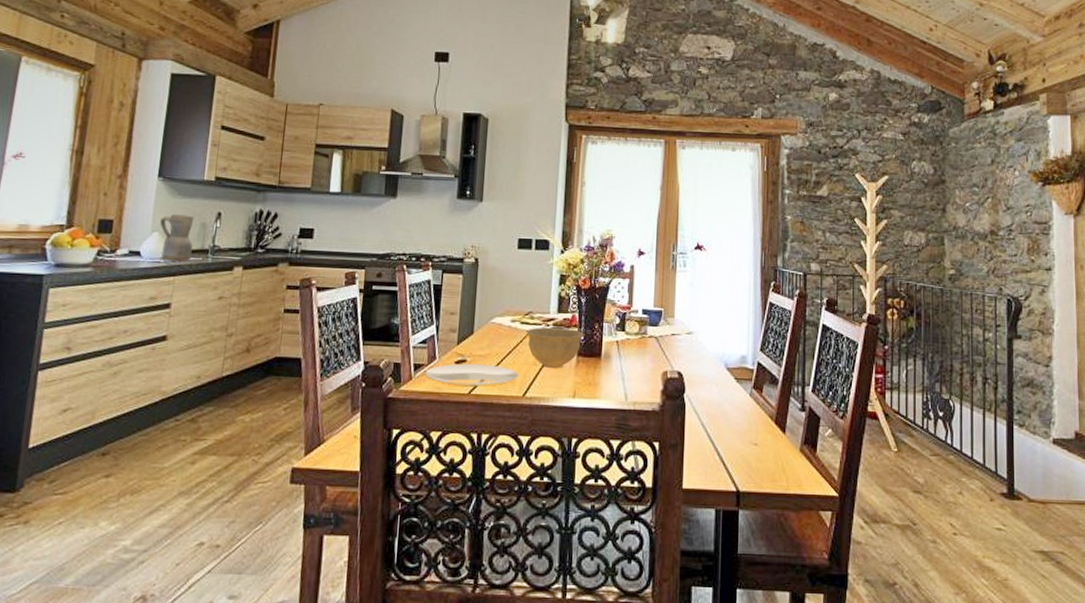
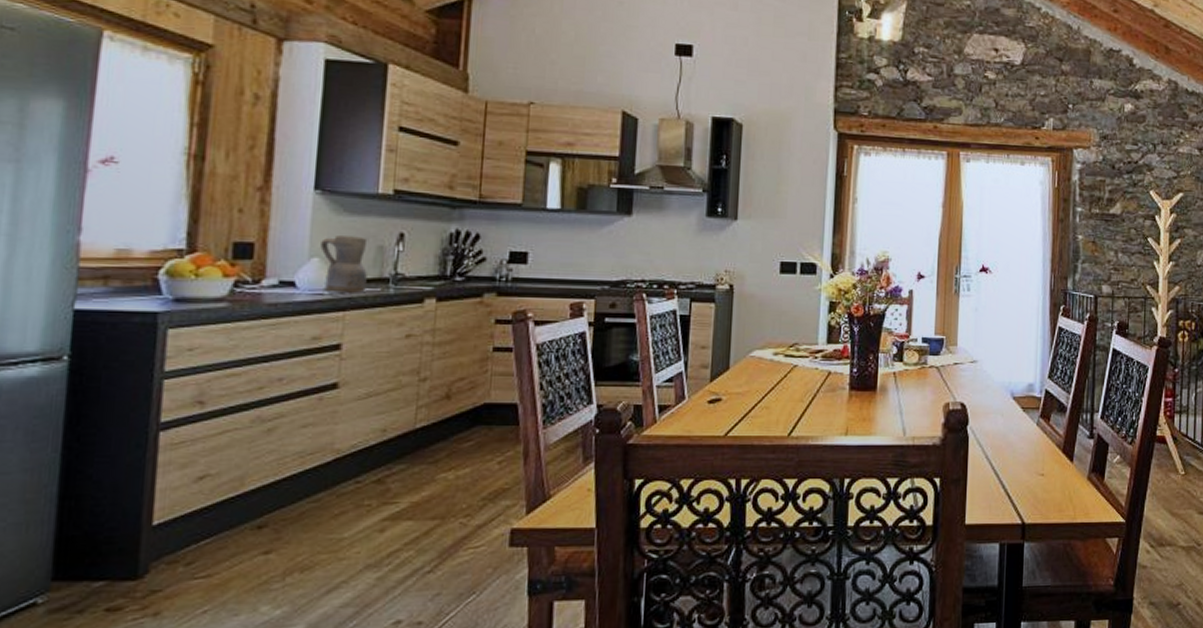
plate: present [425,363,519,387] -> none [672,402,783,428]
bowl: present [525,327,584,368] -> none [790,359,857,404]

